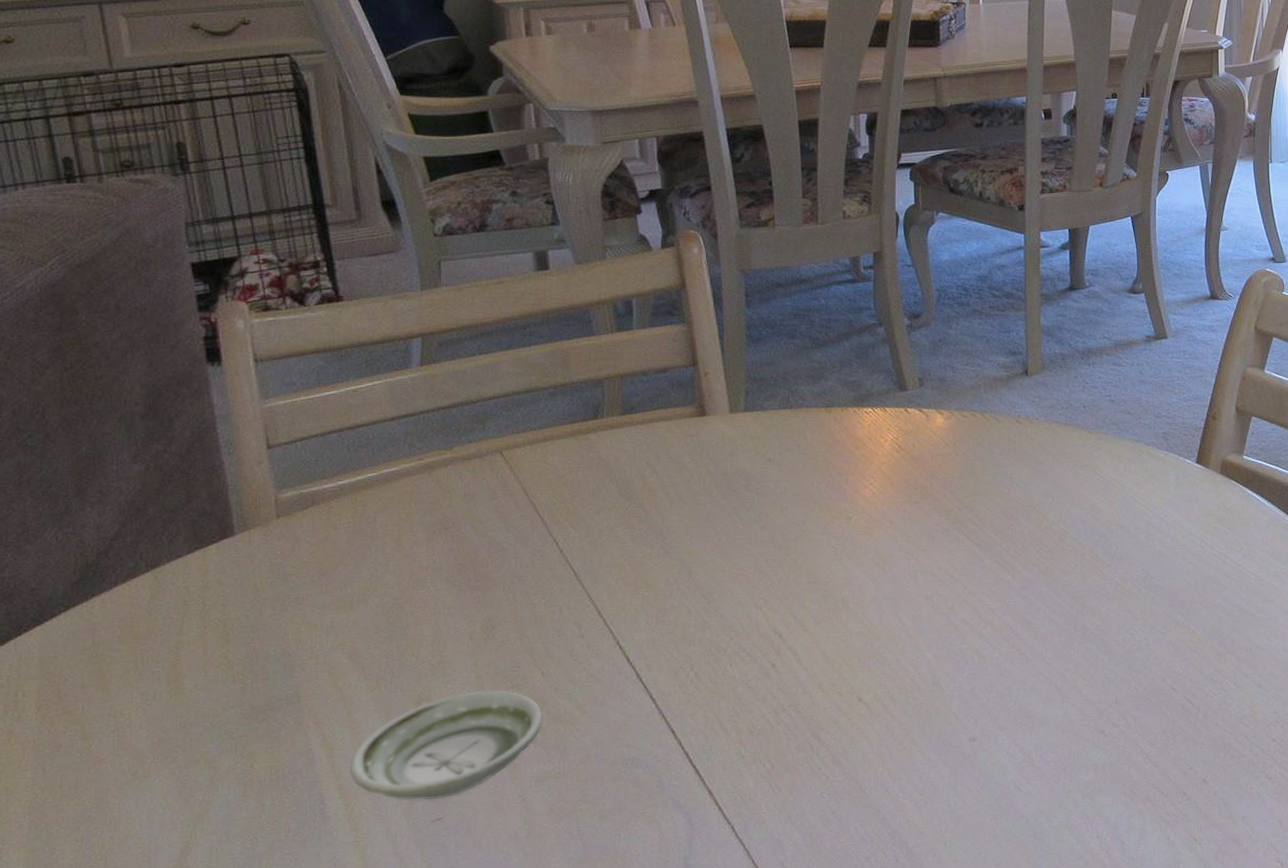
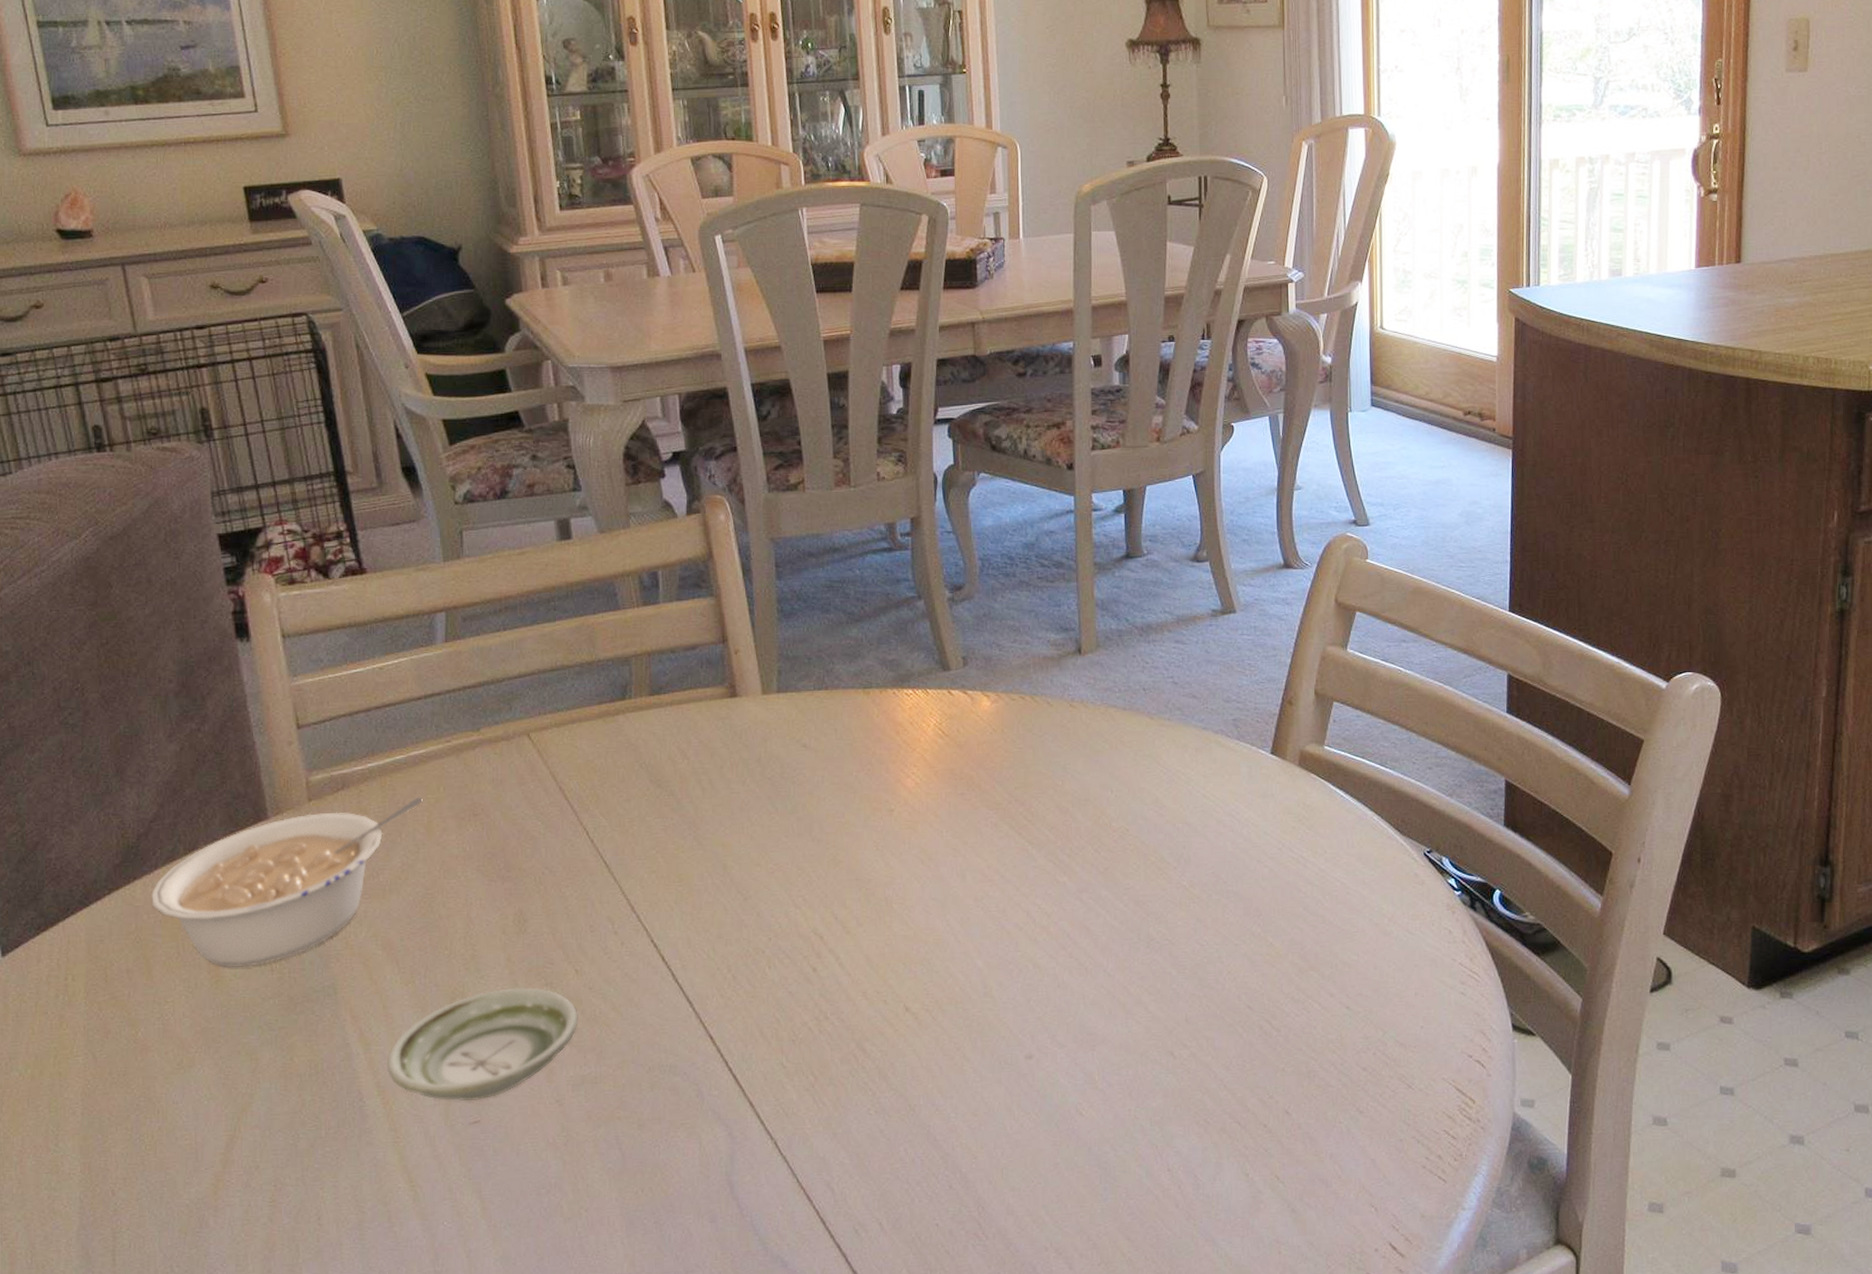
legume: none [110,512,393,680] -> present [151,797,423,967]

